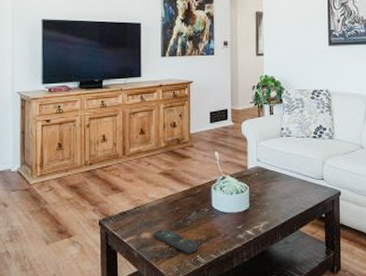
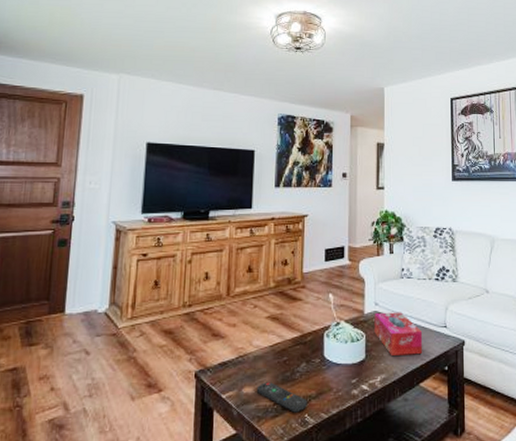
tissue box: none [257,167,302,205] -> present [374,312,423,355]

